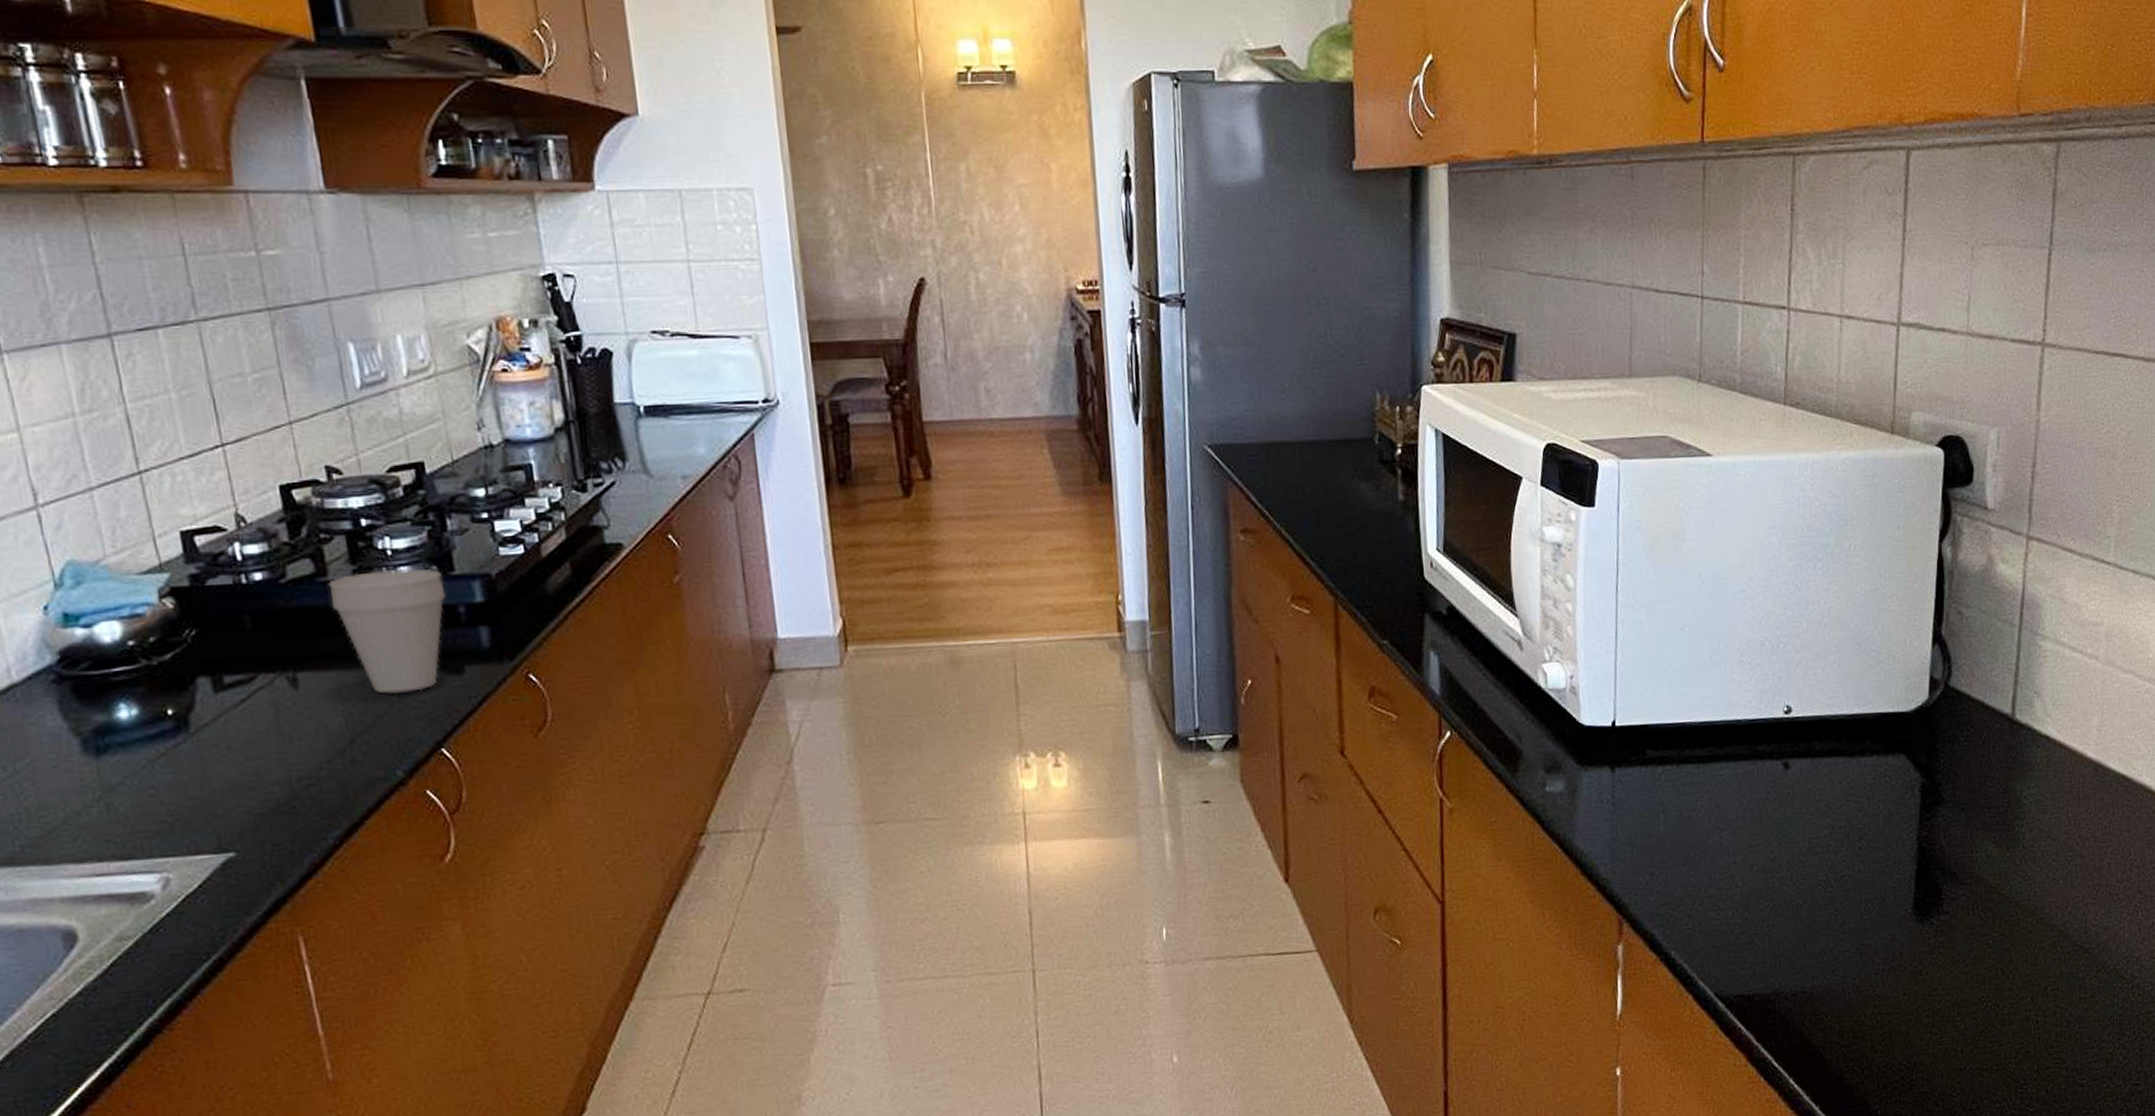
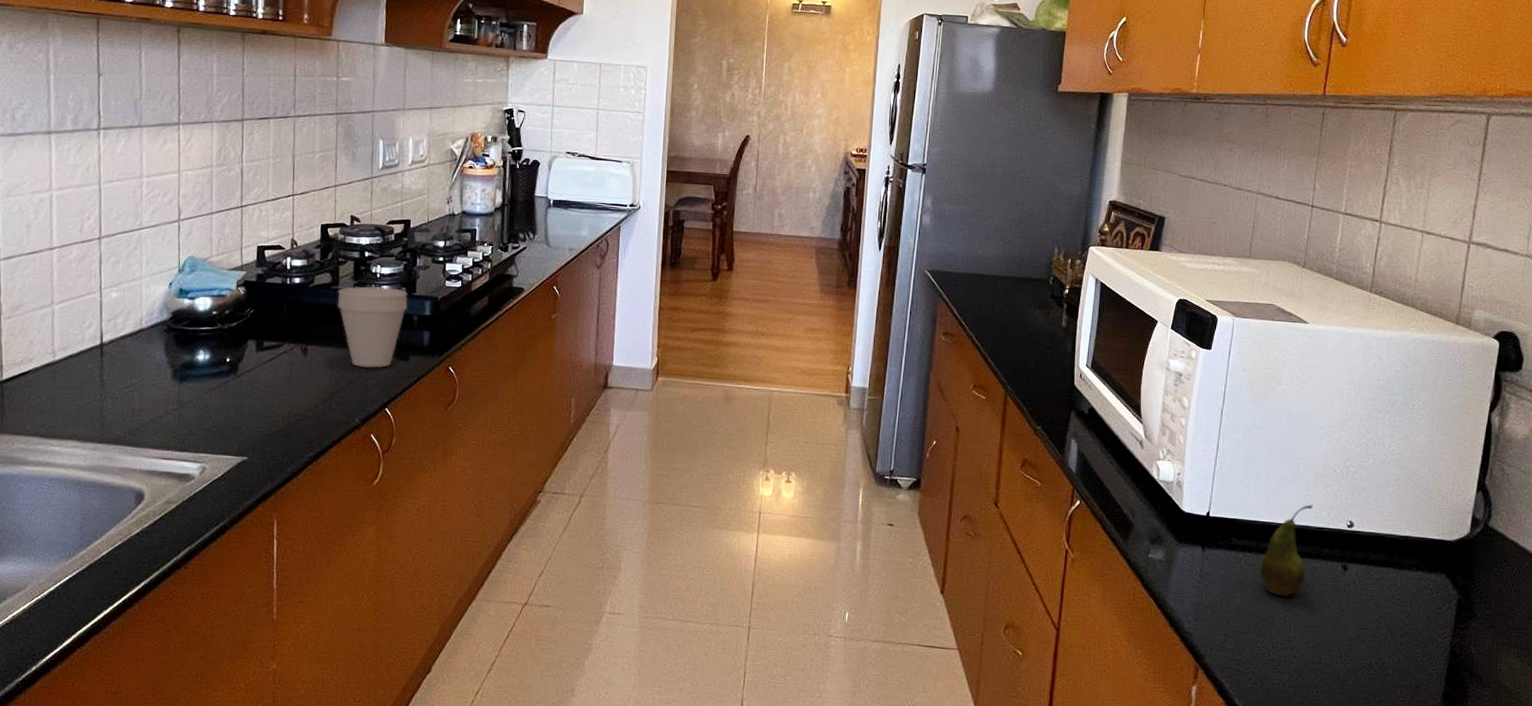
fruit: none [1684,692,1741,815] -> present [1260,504,1313,596]

